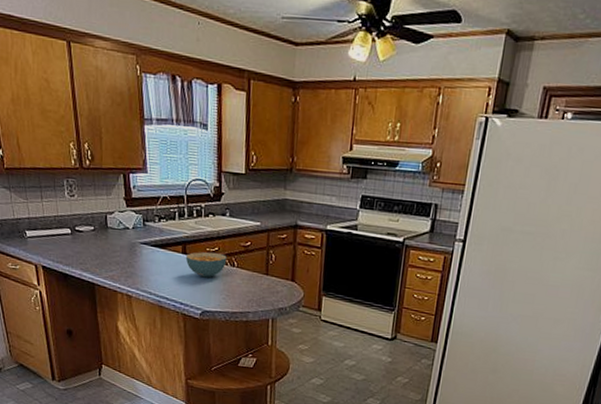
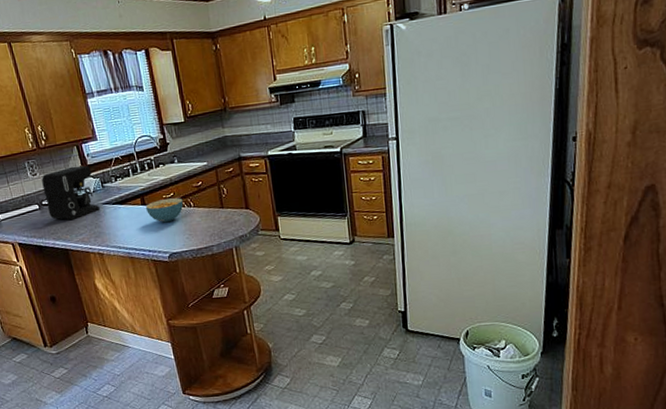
coffee maker: none [79,195,137,253] -> present [41,166,100,220]

